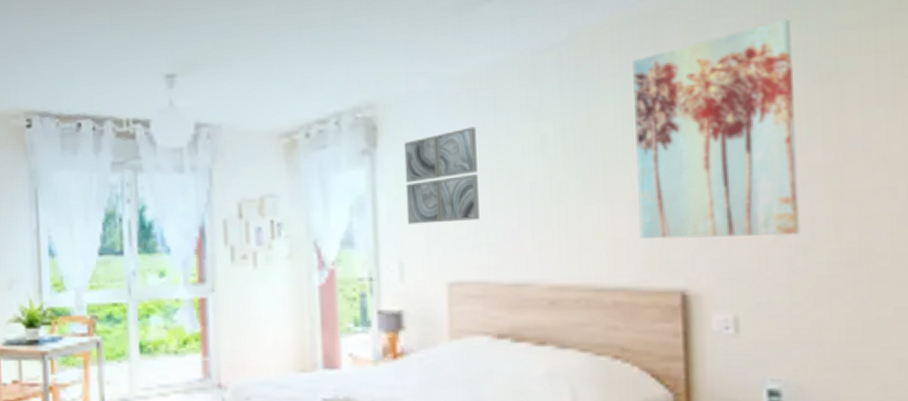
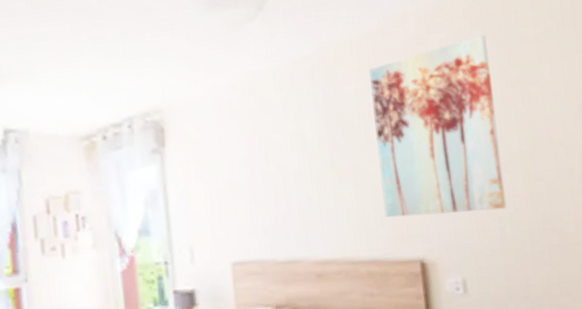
wall art: present [404,126,479,225] -> none [188,126,255,213]

